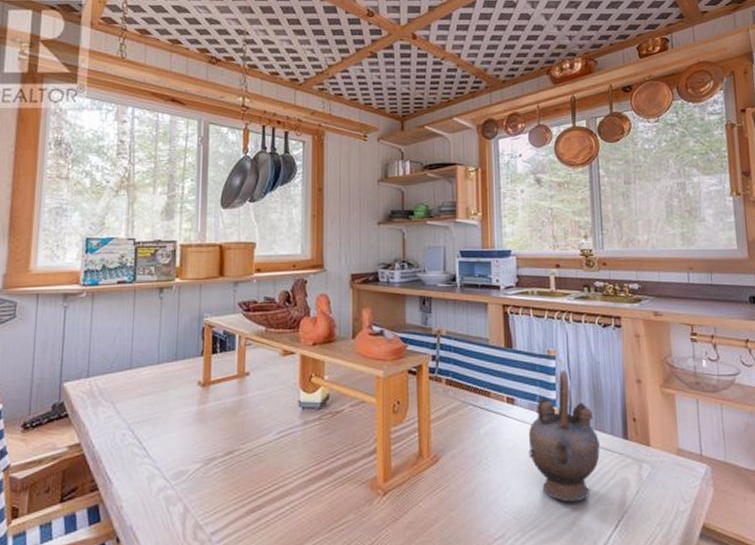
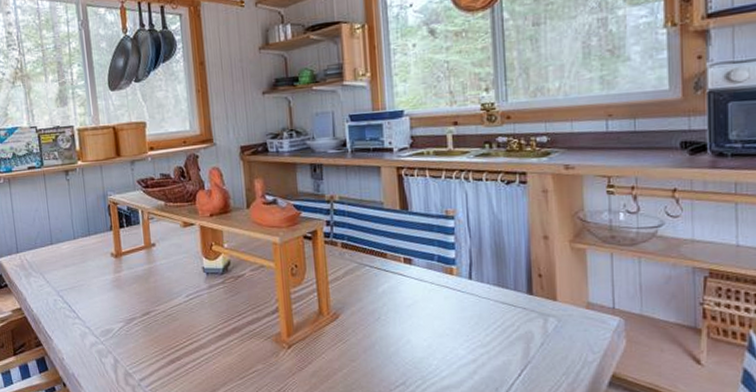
teapot: present [528,371,600,503] -> none [427,230,502,354]

